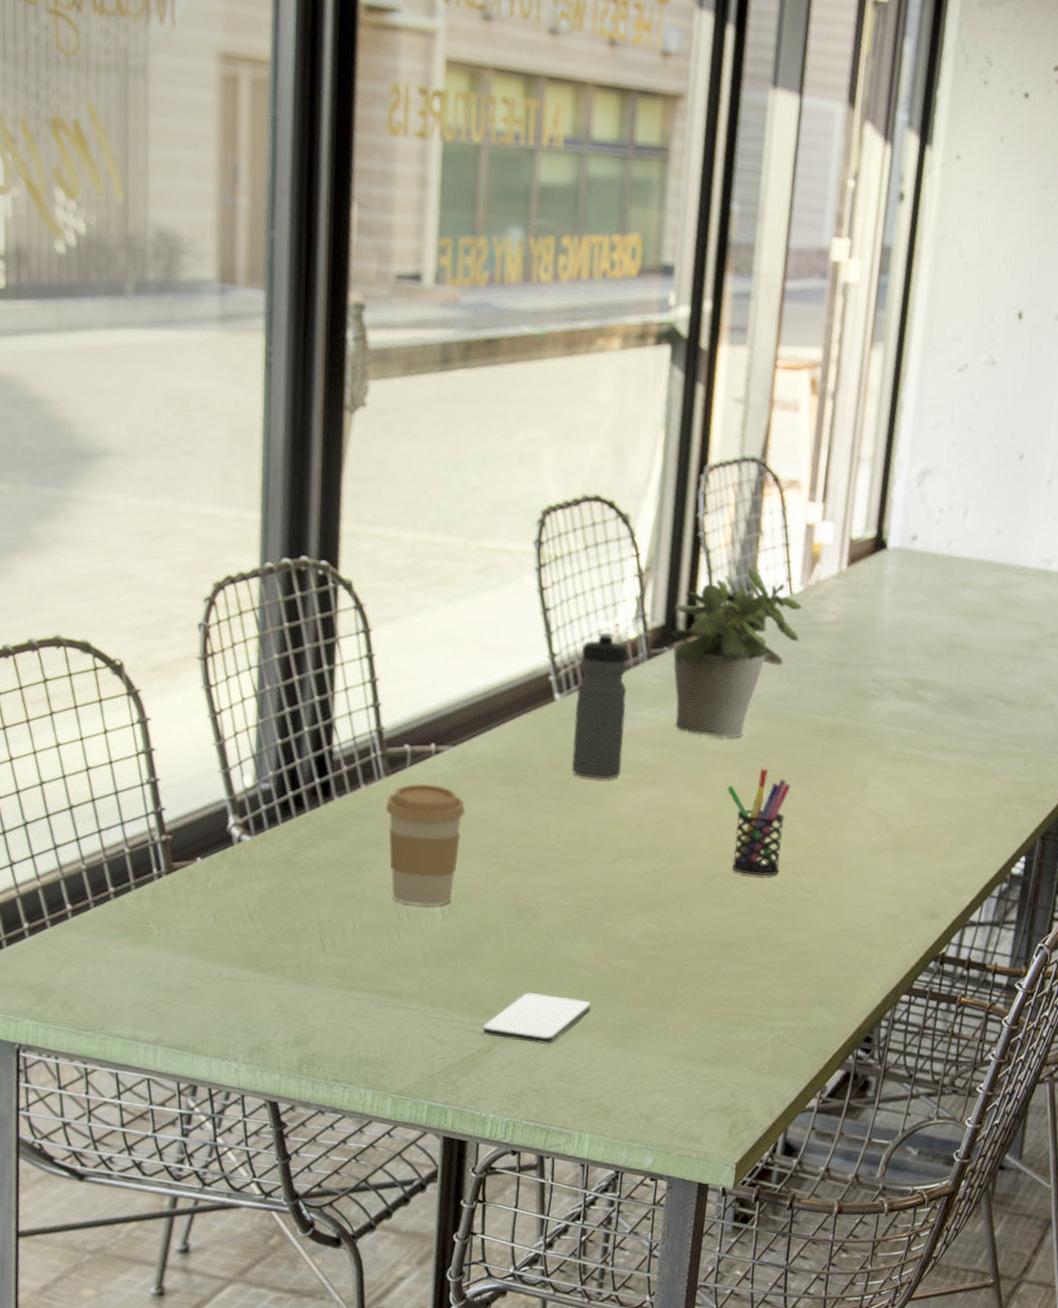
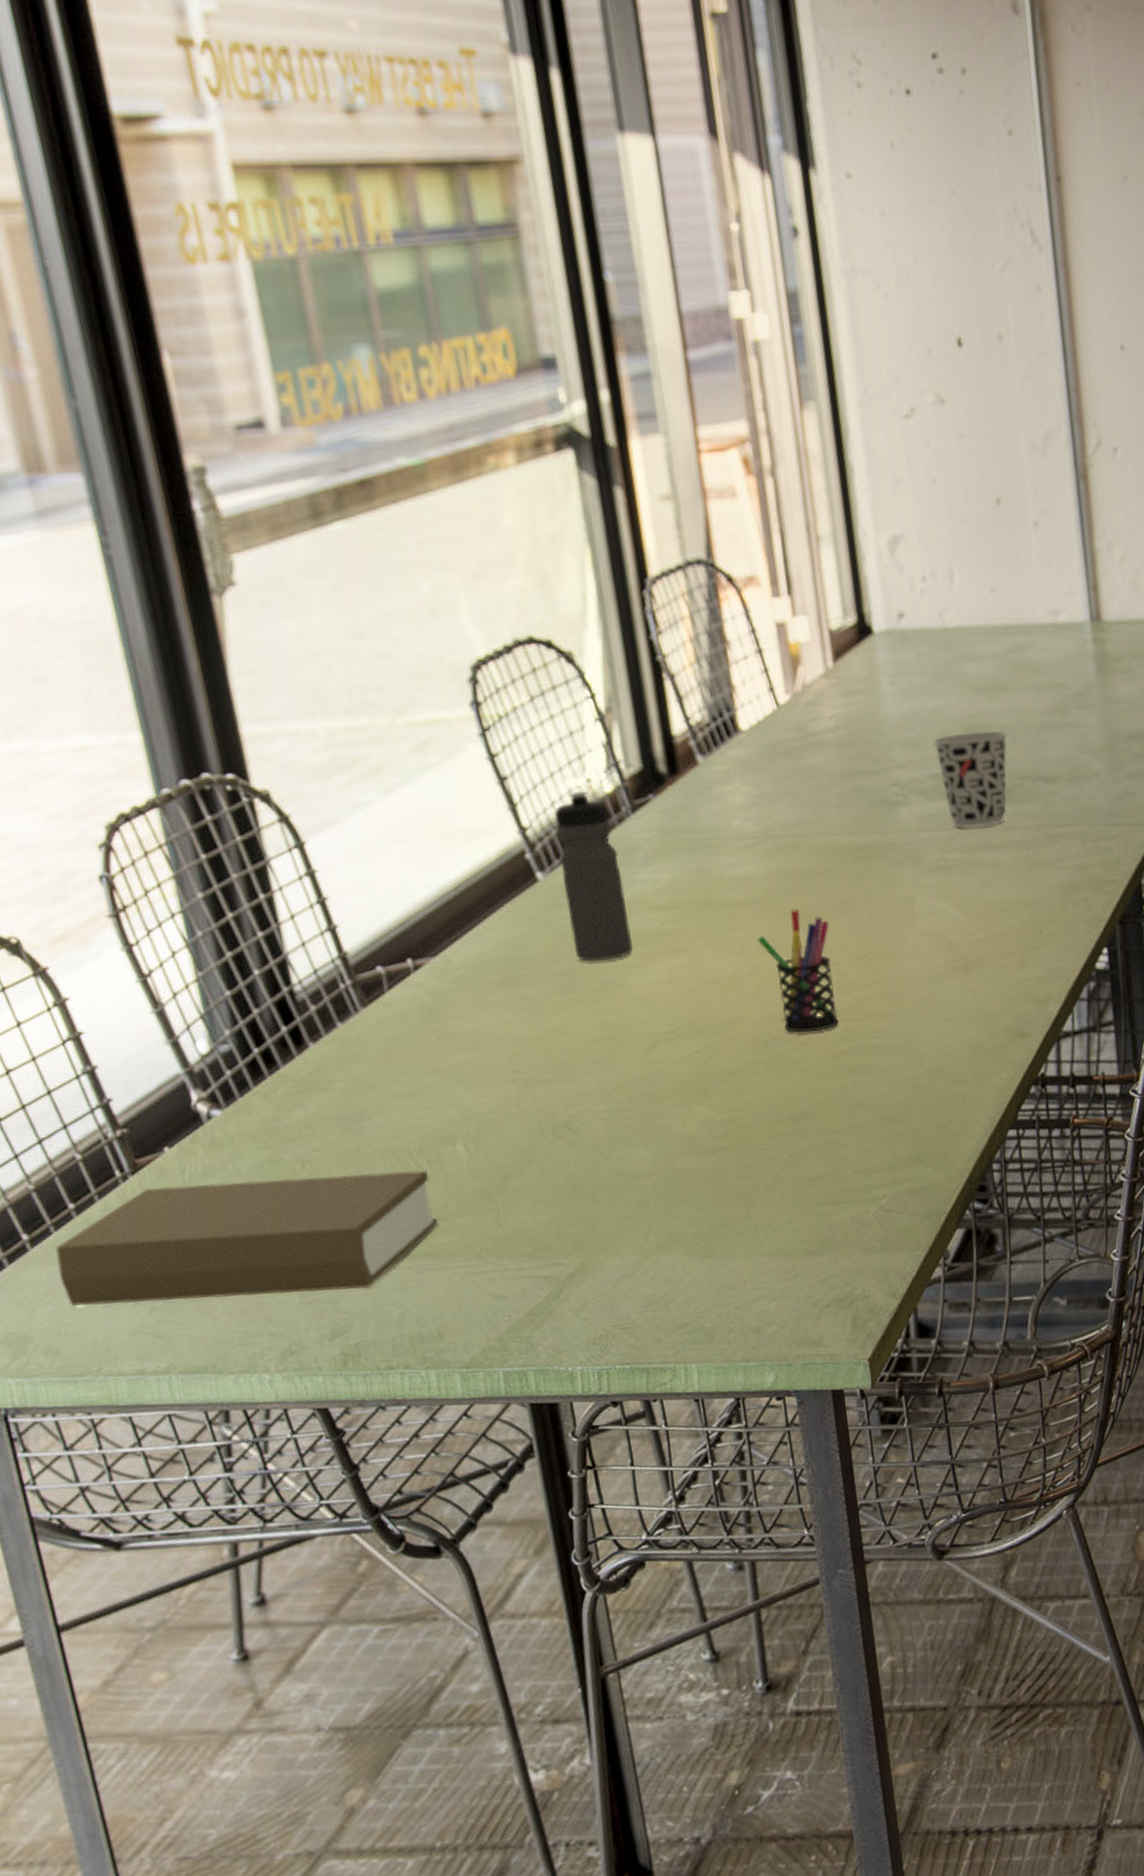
book: none [88,888,406,1011] -> present [56,1170,438,1307]
coffee cup: present [386,783,465,906] -> none [371,1005,473,1148]
smartphone: present [483,993,591,1044] -> none [545,1214,663,1278]
potted plant: present [671,568,803,739] -> none [649,685,799,887]
cup: none [915,647,983,732] -> present [933,731,1008,828]

